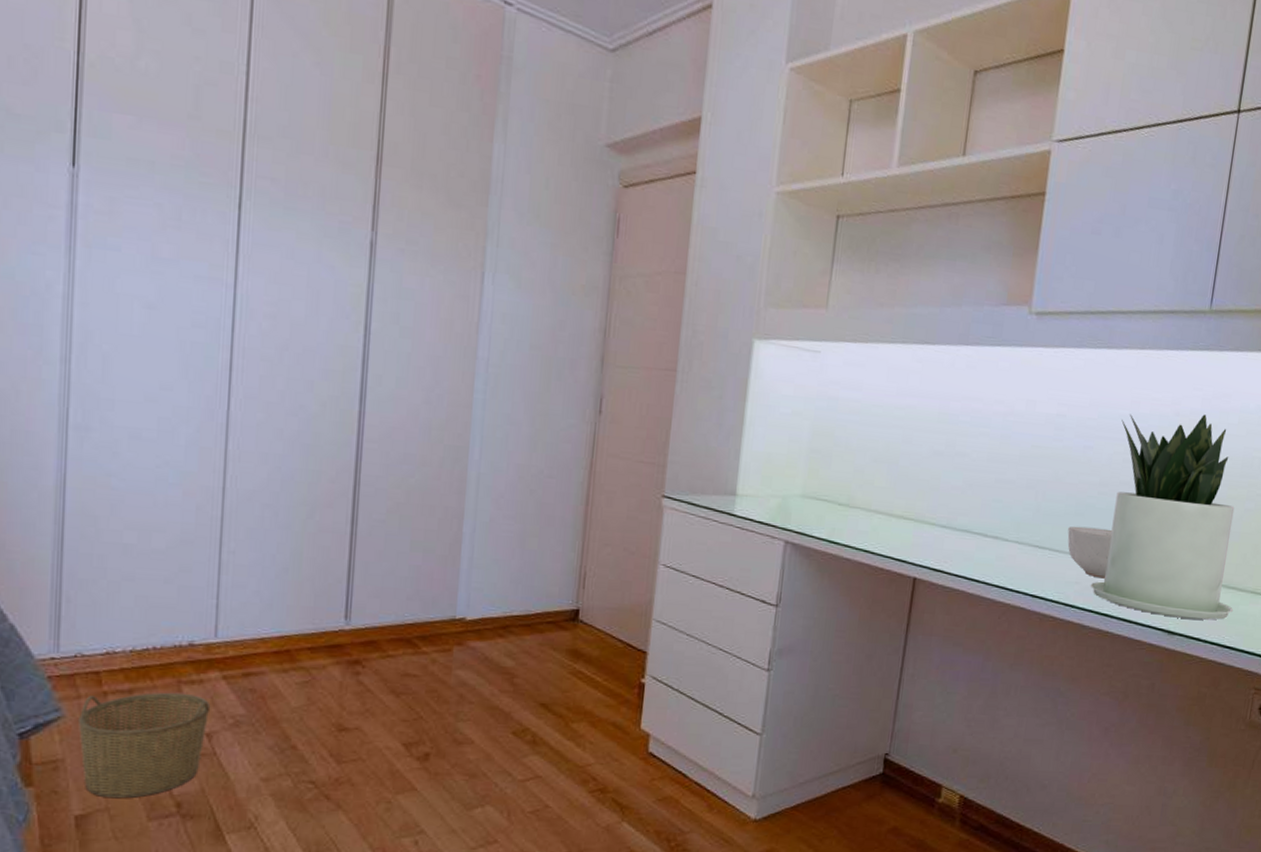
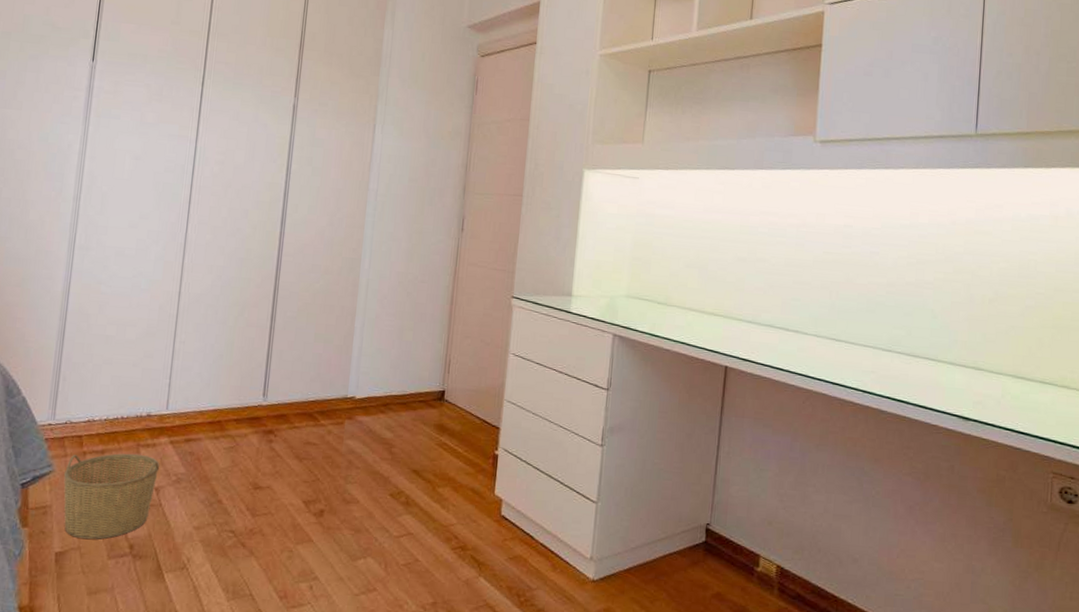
bowl: present [1067,526,1113,579] -> none [861,321,903,368]
planter: present [1090,414,1235,620] -> none [885,223,1024,407]

